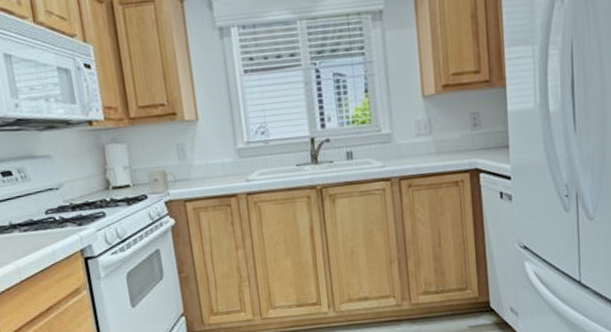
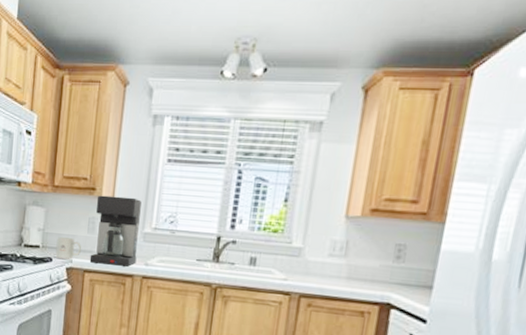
coffee maker: none [180,115,237,192] -> present [89,195,142,268]

